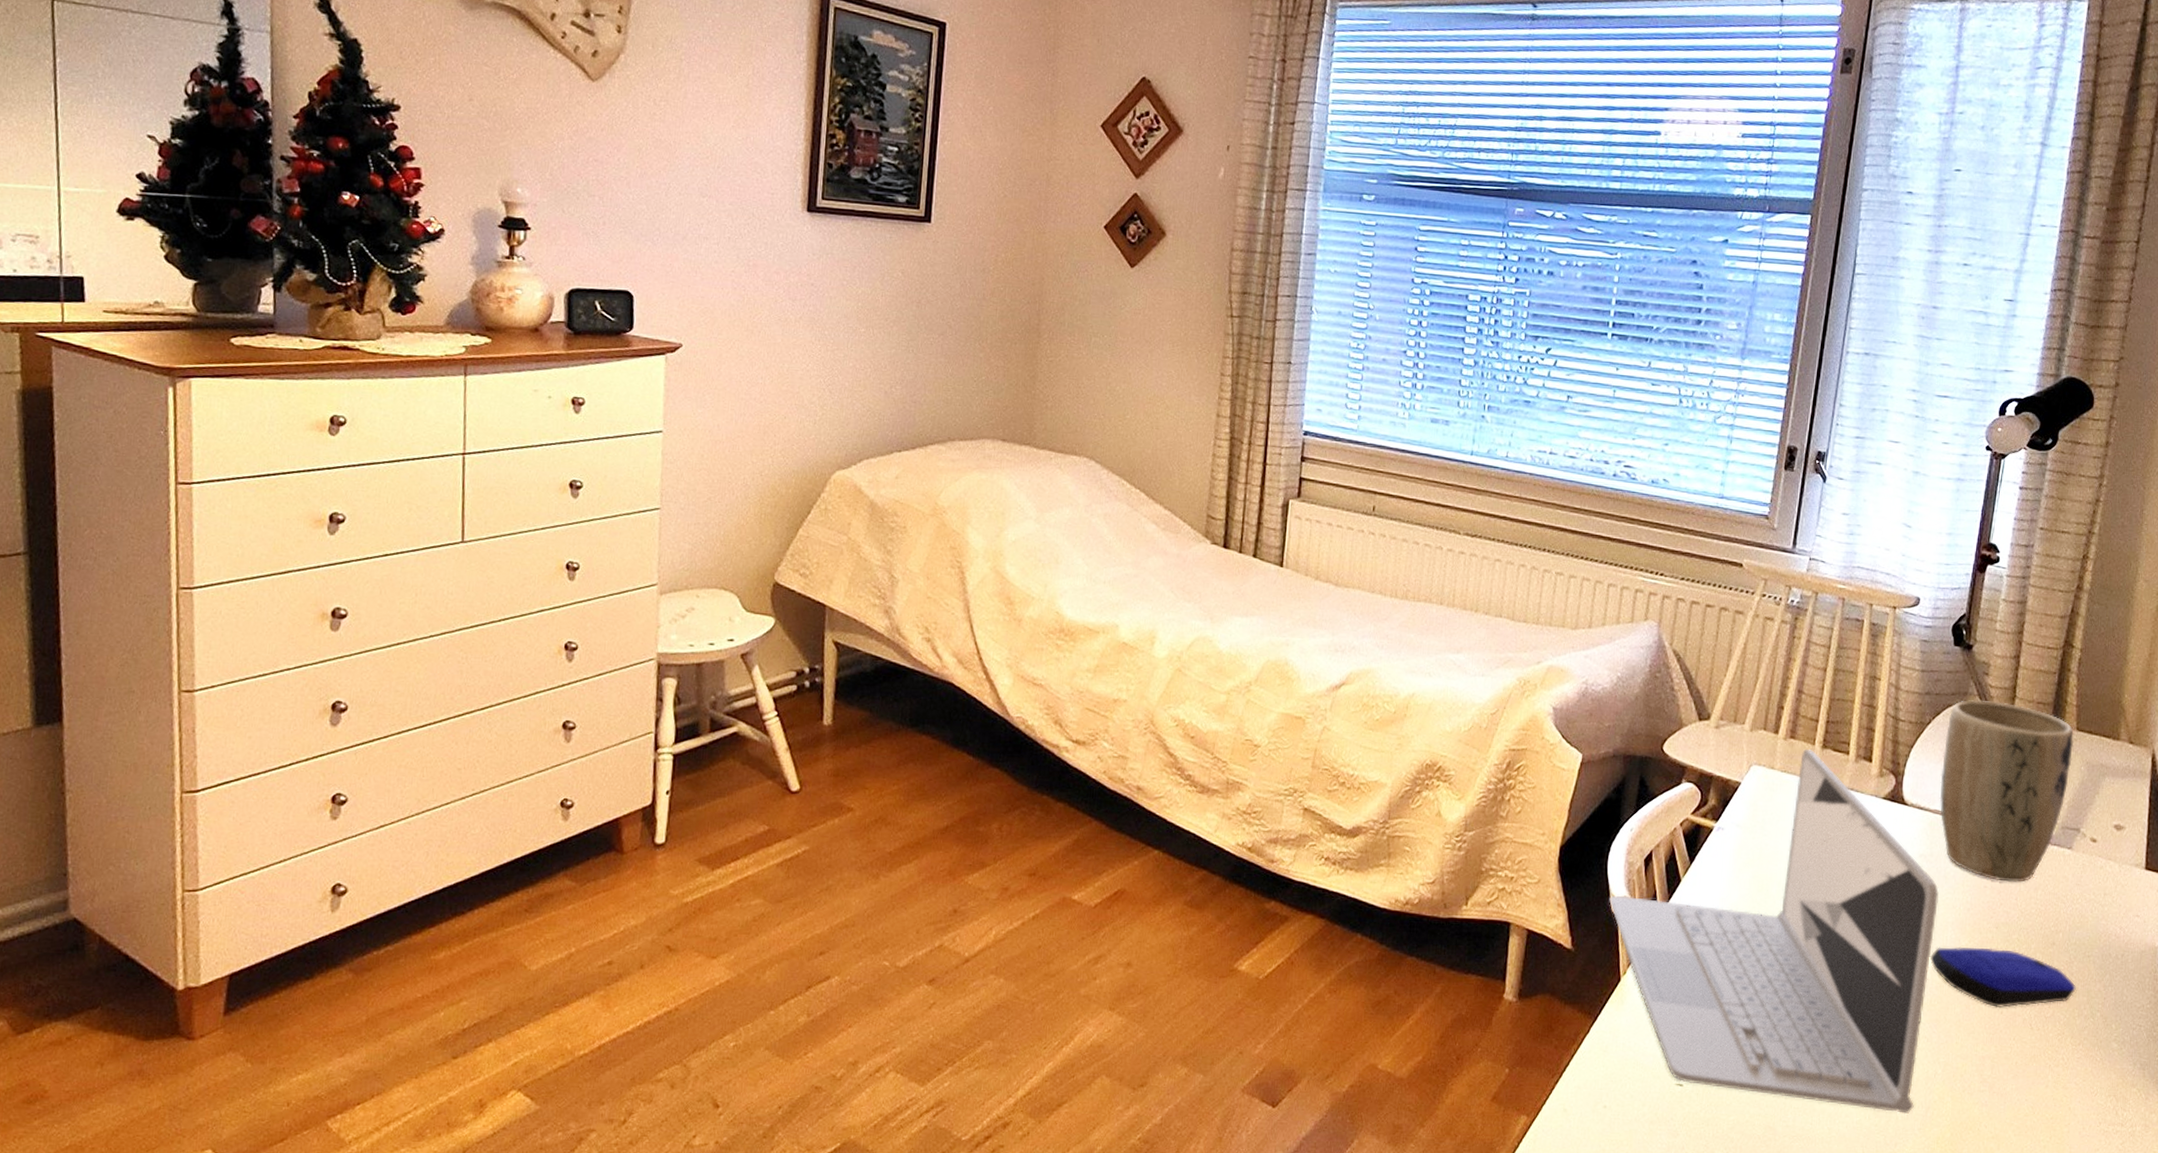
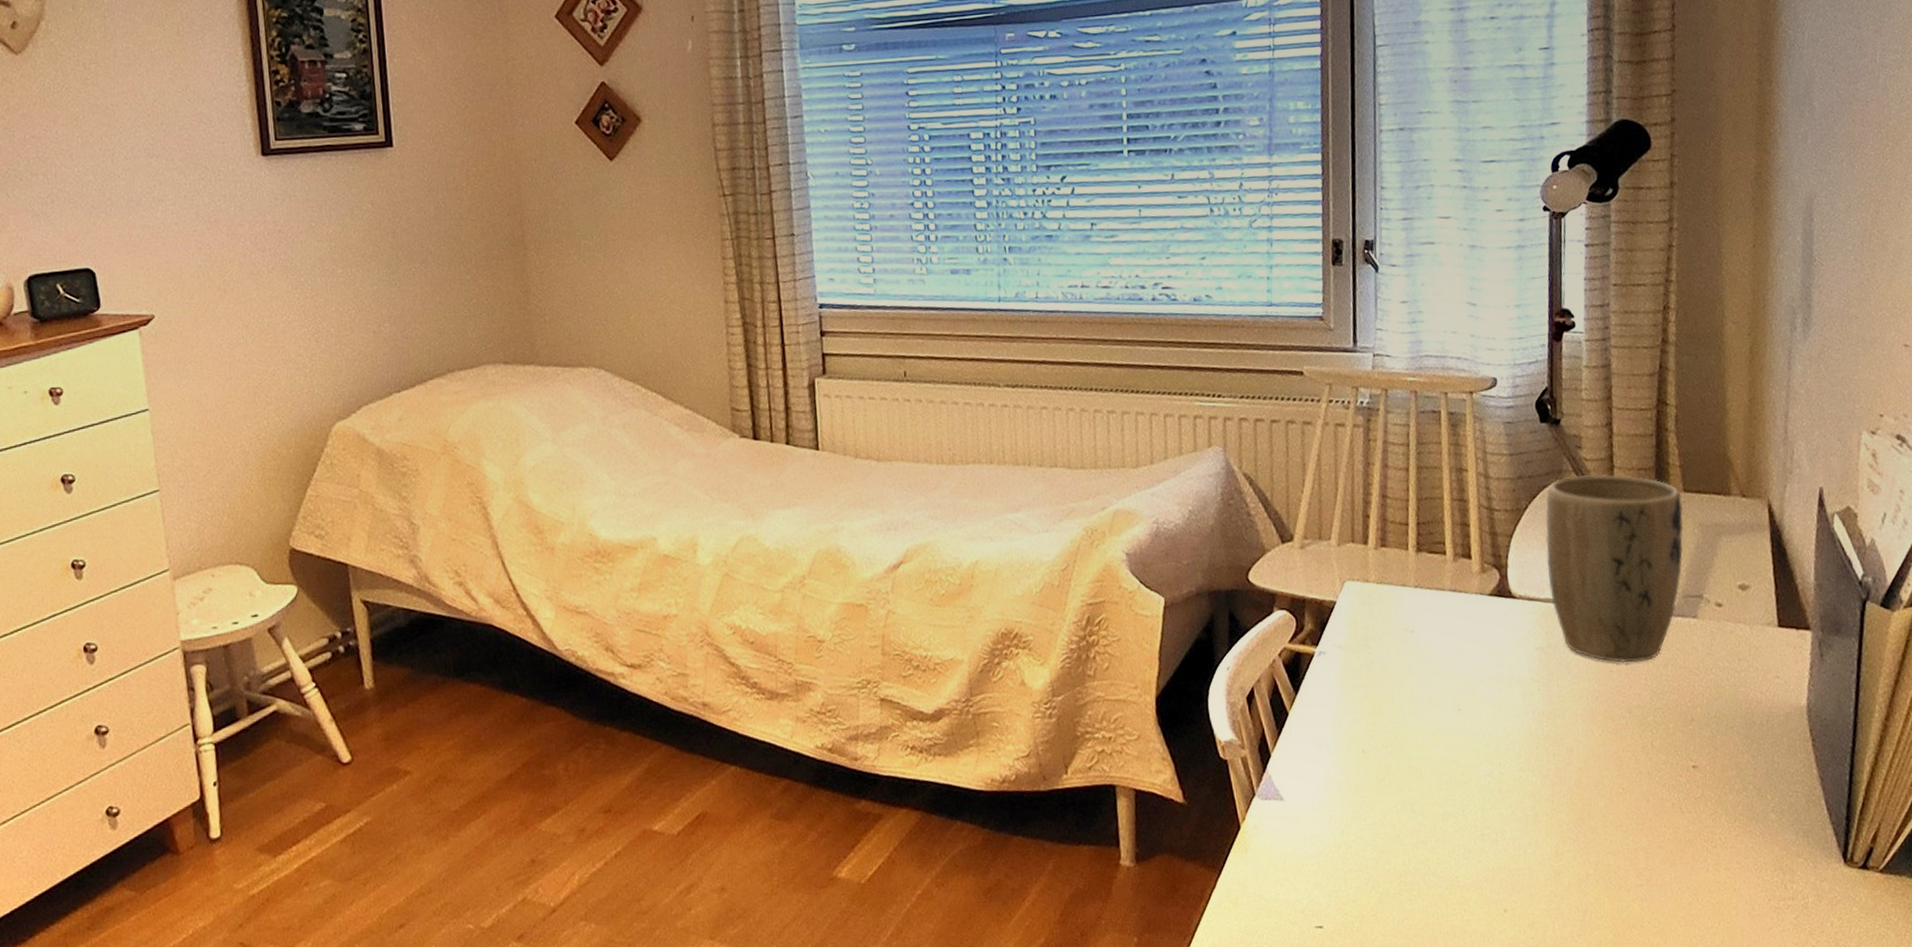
laptop: present [1609,749,1939,1114] -> none [1216,556,1570,924]
computer mouse: present [1930,946,2076,1007] -> none [1564,733,1723,796]

